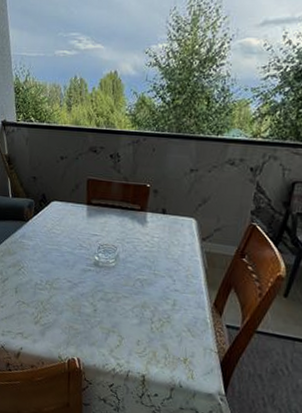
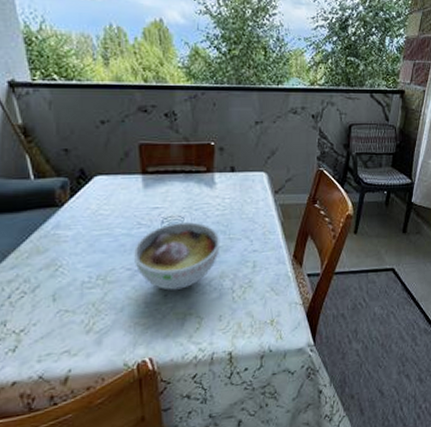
bowl: none [74,250,146,309] -> present [133,221,220,290]

